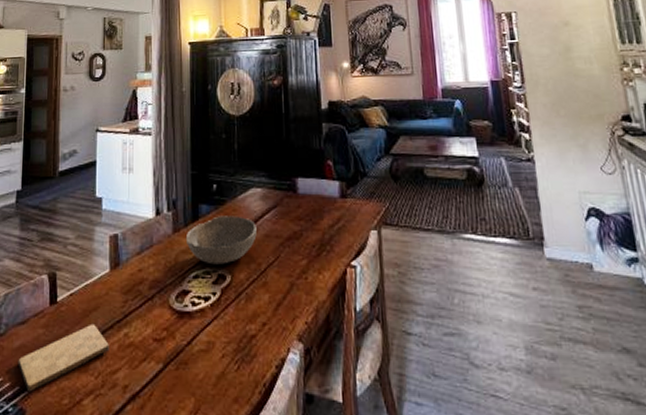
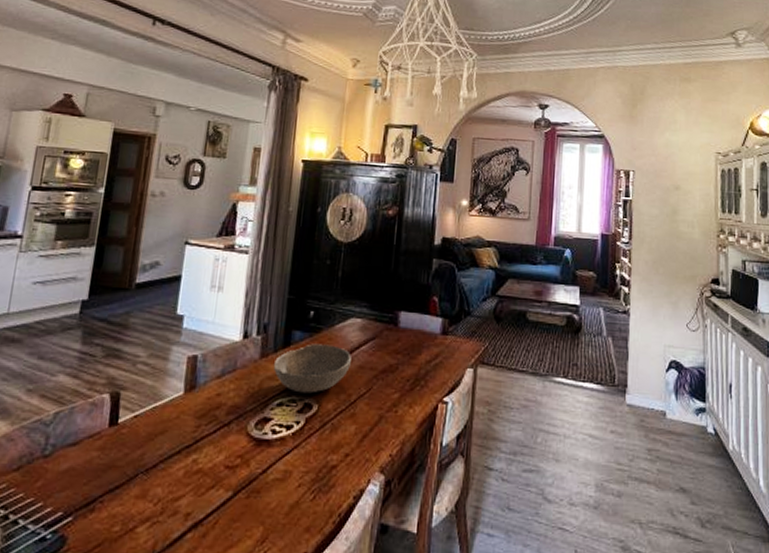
cutting board: present [18,323,109,392] -> none [63,448,174,518]

